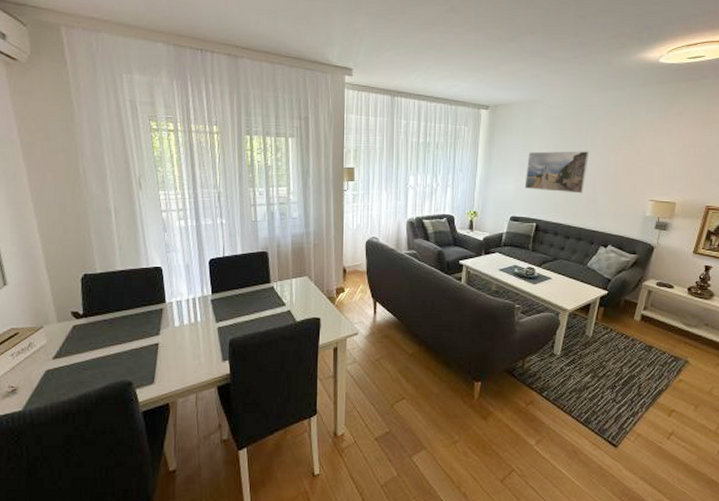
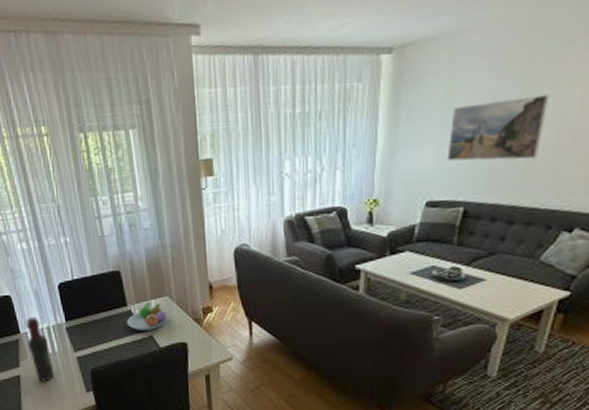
wine bottle: none [171,288,194,350] -> present [26,316,55,382]
fruit bowl: none [268,280,305,306] -> present [126,301,168,331]

